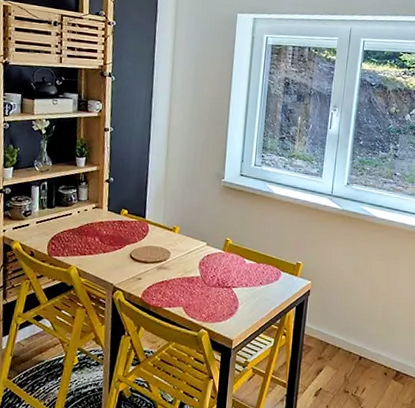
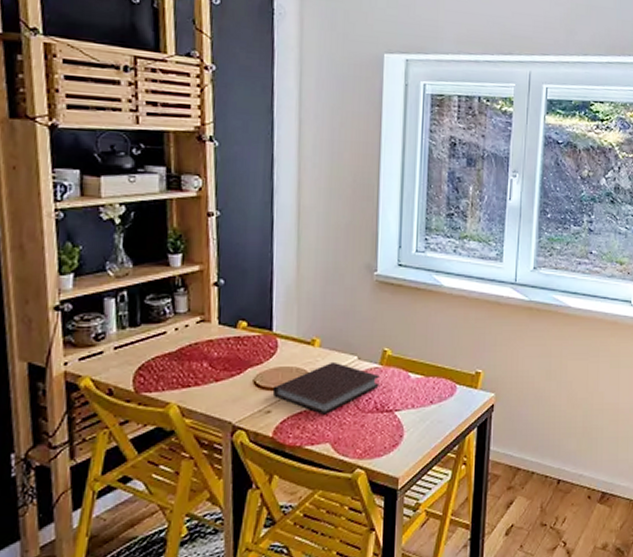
notebook: none [143,245,222,285] -> present [272,361,380,415]

